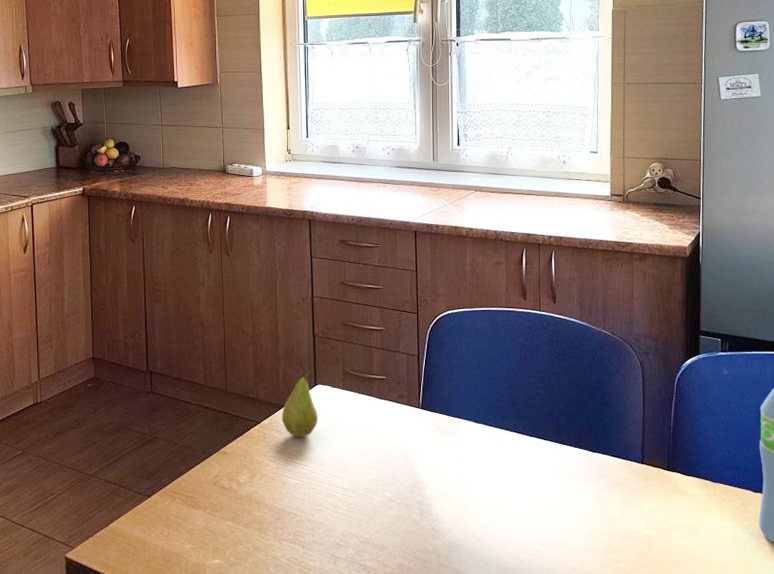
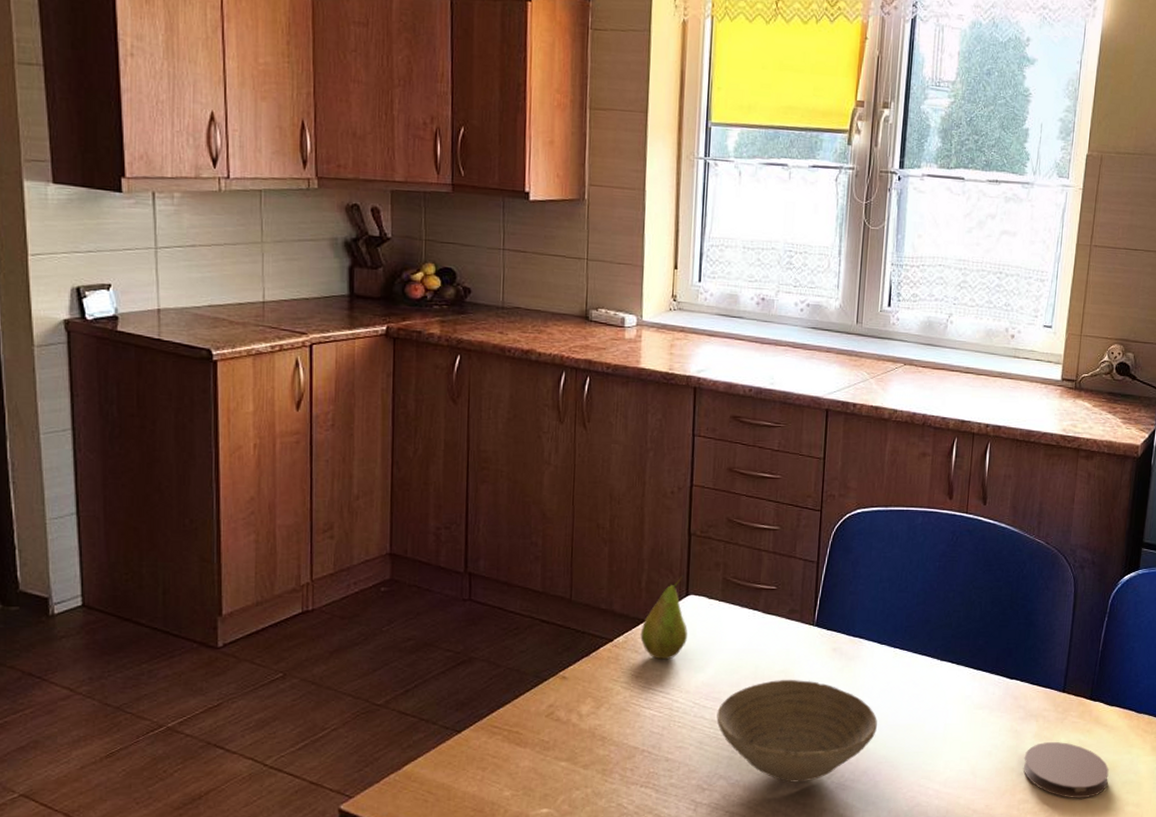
bowl: none [346,453,480,541] -> present [716,679,877,783]
coaster: none [612,508,693,559] -> present [1023,742,1109,798]

